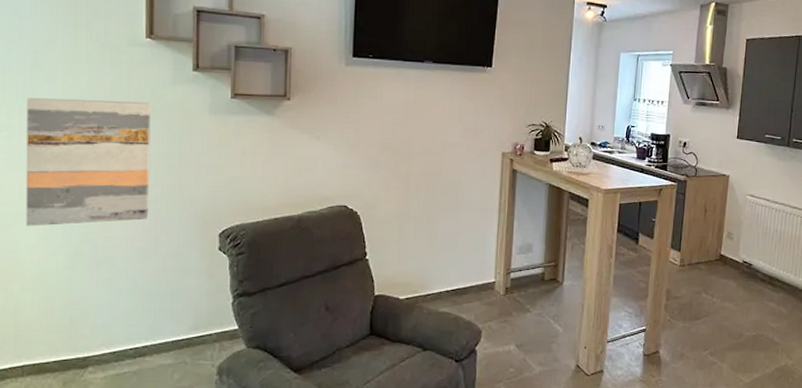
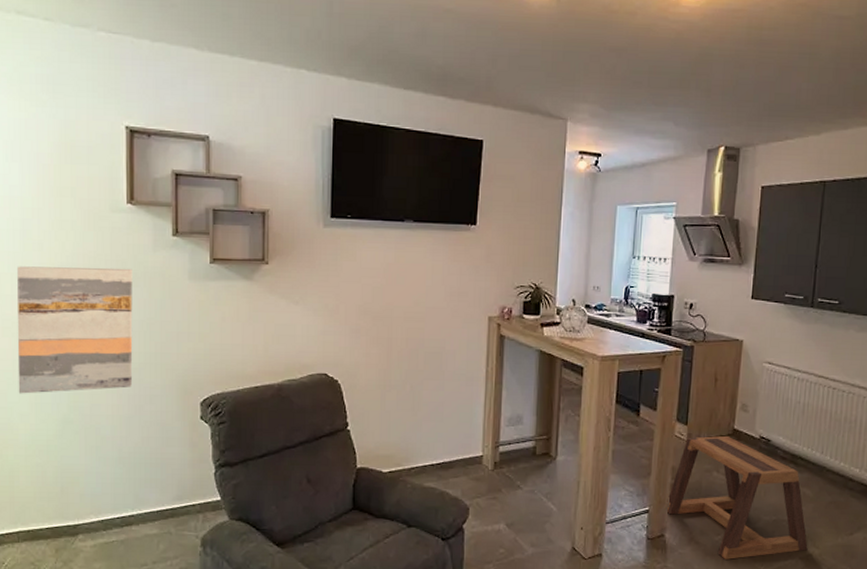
stool: none [660,260,783,372] -> present [665,435,808,560]

